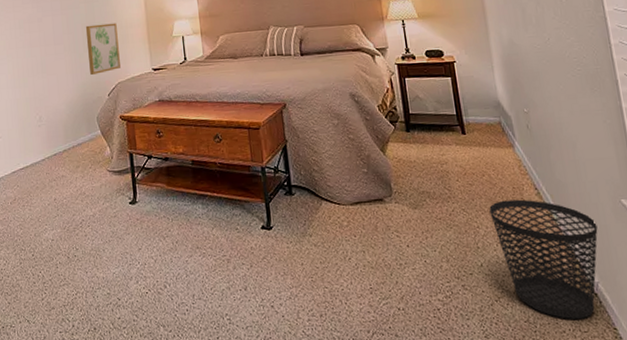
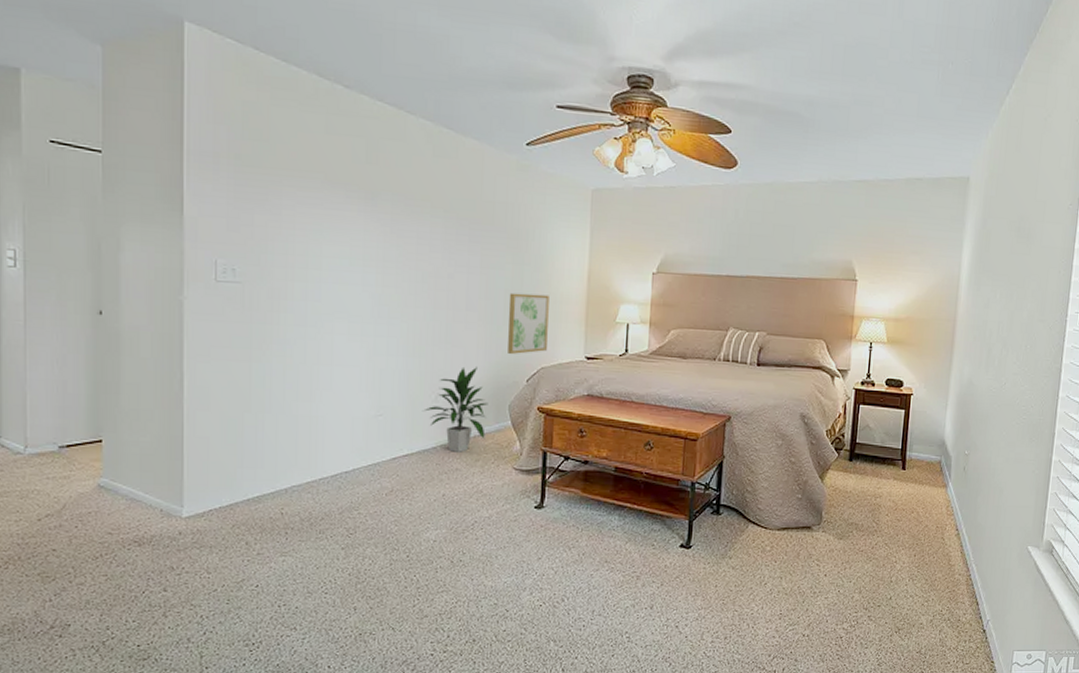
indoor plant: none [30,89,82,162] -> present [422,366,488,452]
wastebasket: present [489,199,598,319] -> none [910,538,1002,652]

